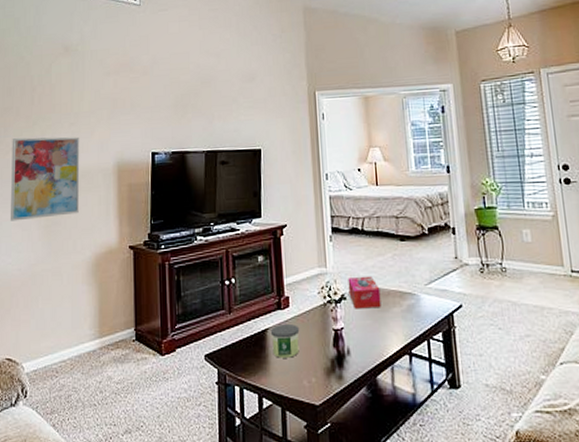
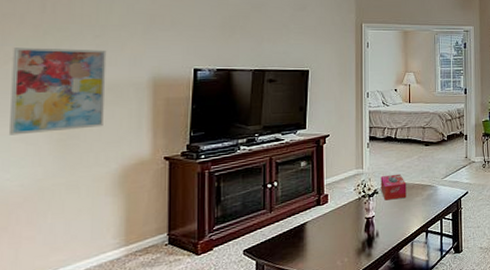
candle: present [270,323,300,358] -> none [309,216,336,246]

